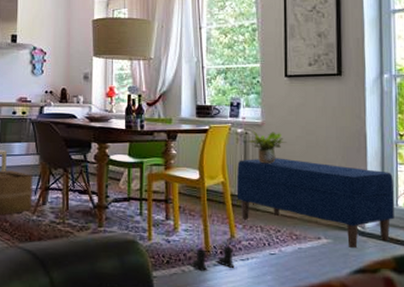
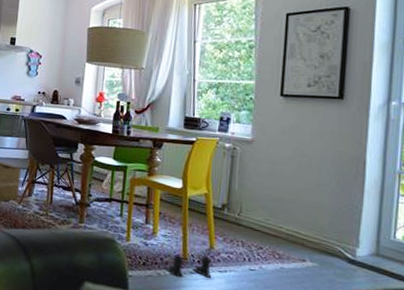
bench: present [236,158,395,249] -> none [219,174,393,276]
potted plant: present [248,130,287,164] -> none [236,146,277,181]

